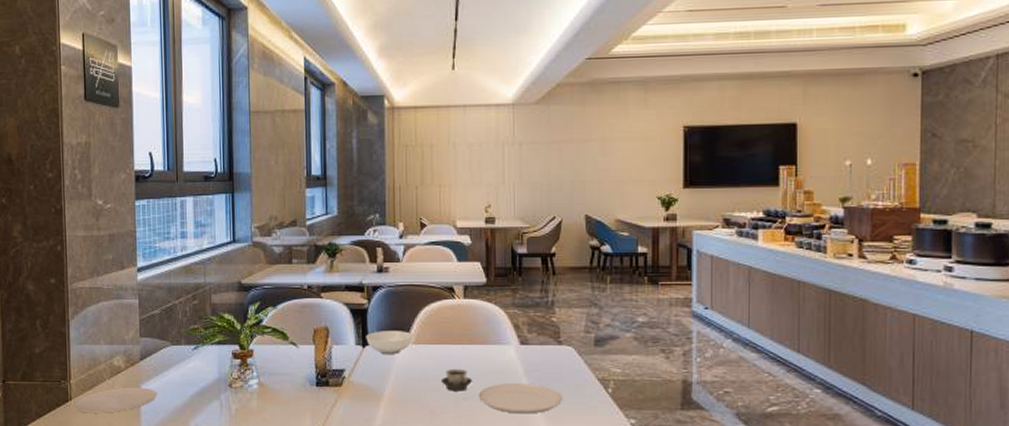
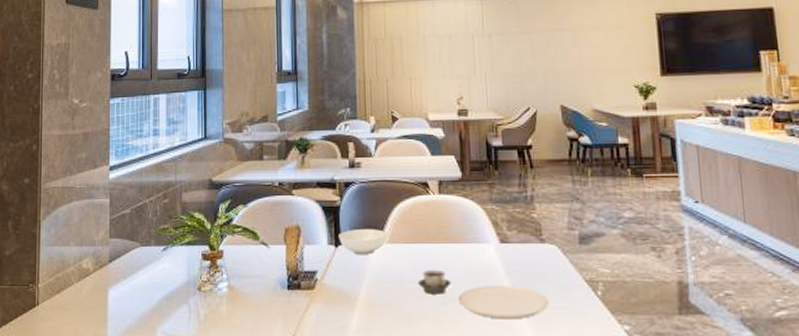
plate: present [74,387,158,414] -> none [40,291,125,320]

